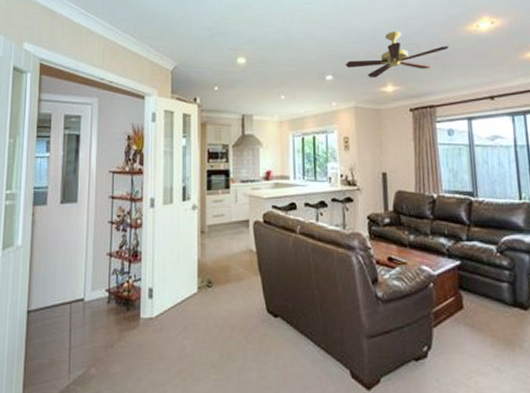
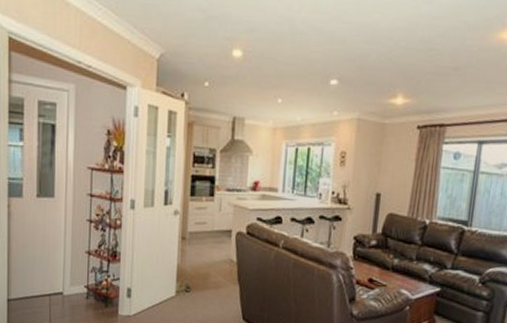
ceiling fan: present [345,31,449,78] -> none [354,32,475,87]

